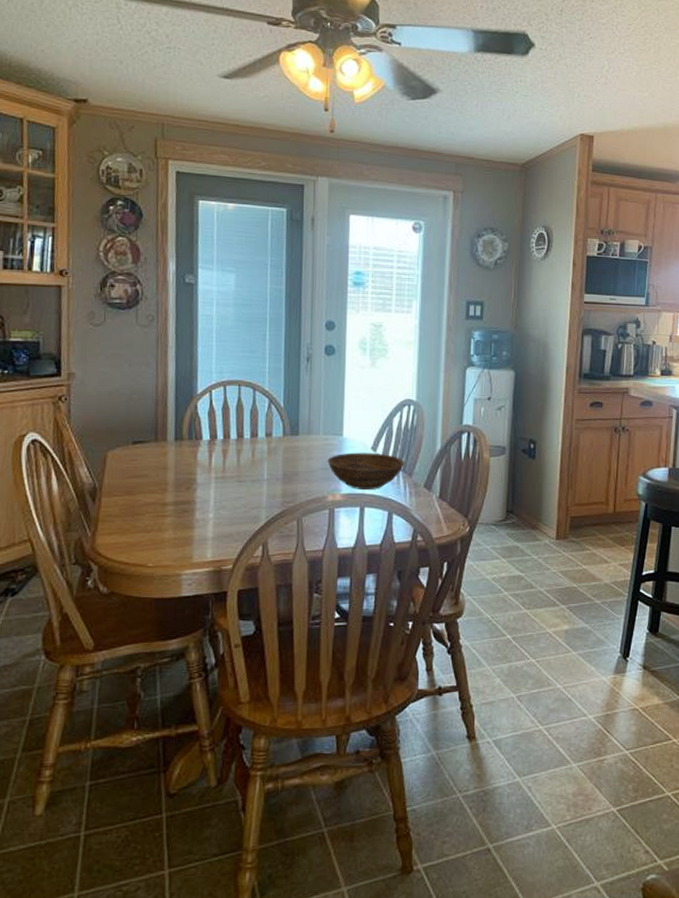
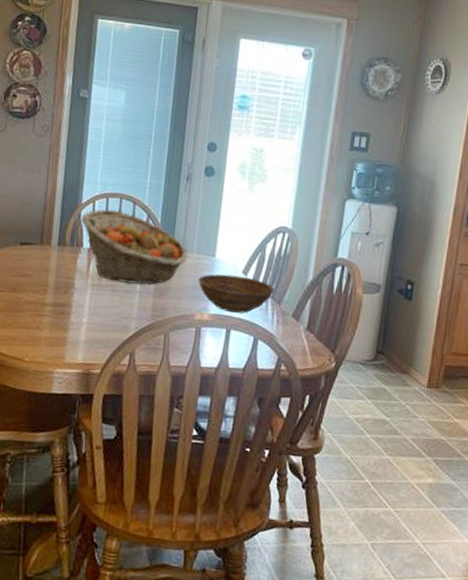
fruit basket: none [197,398,315,473] -> present [80,209,188,285]

